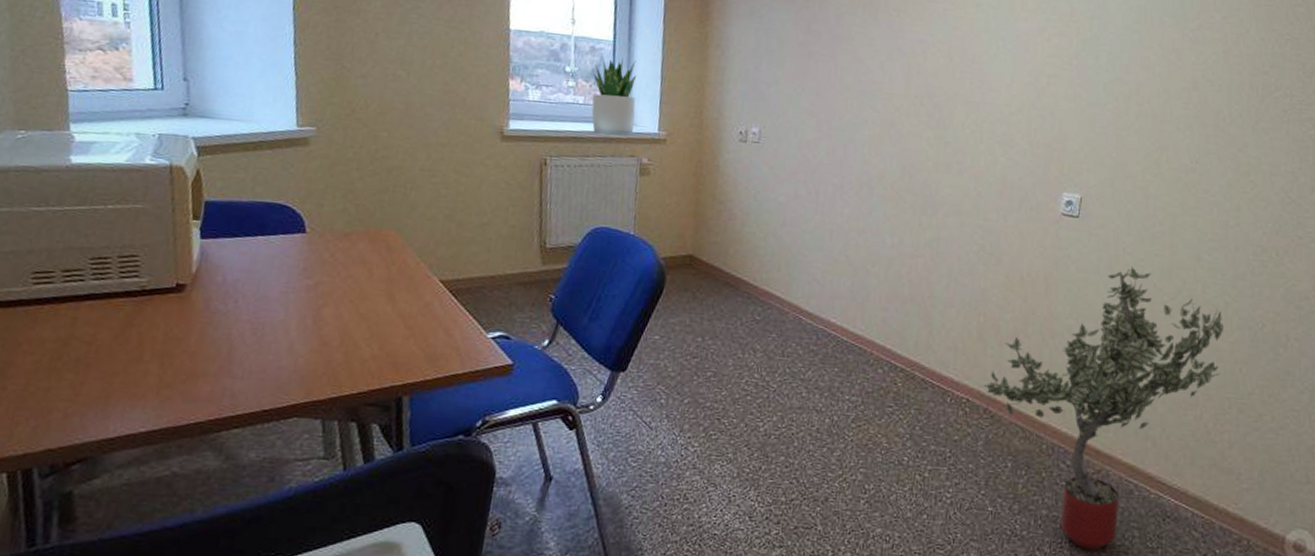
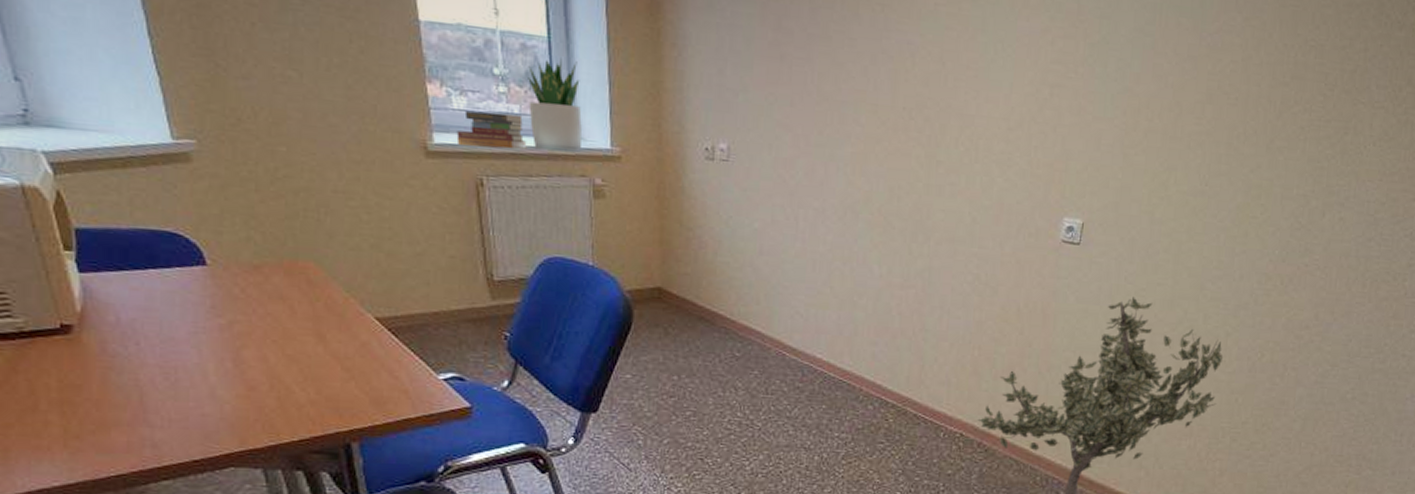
books: none [528,101,588,134] -> present [456,110,527,150]

